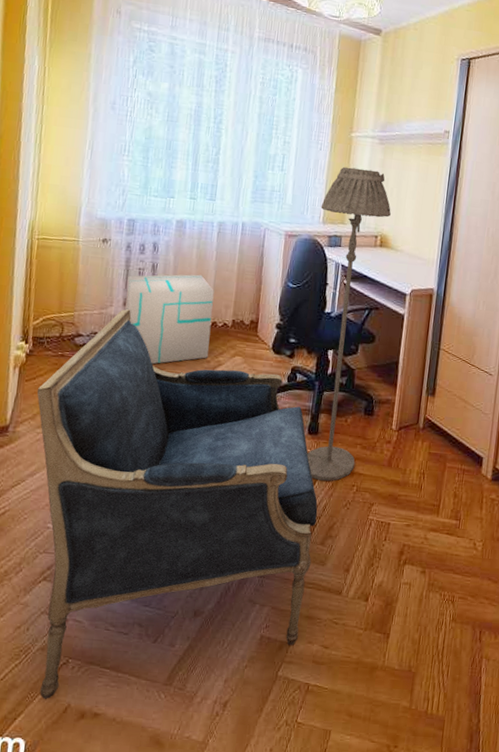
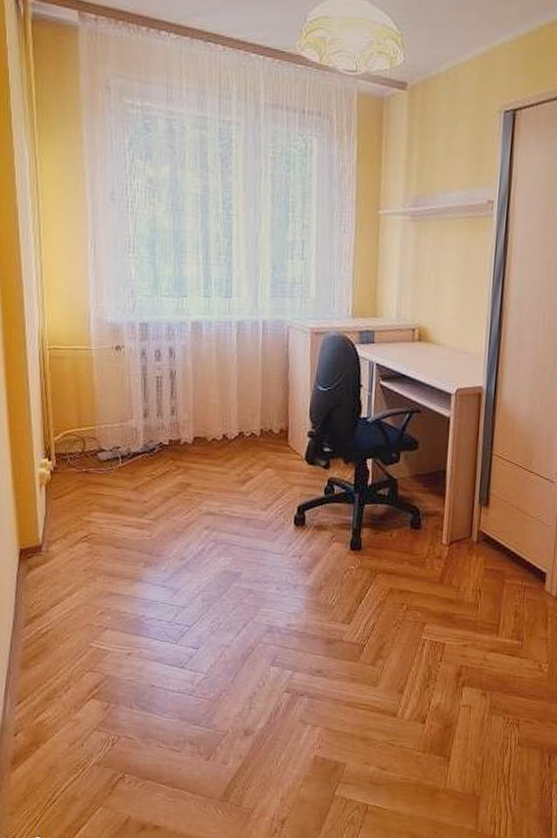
armchair: present [37,309,318,699] -> none [65,421,366,811]
cardboard box: present [125,274,214,365] -> none [145,380,239,479]
floor lamp: present [307,166,392,482] -> none [348,250,430,600]

